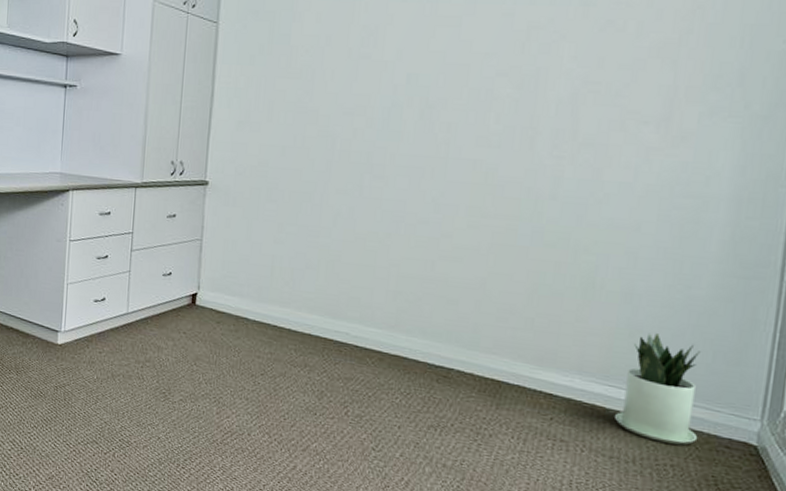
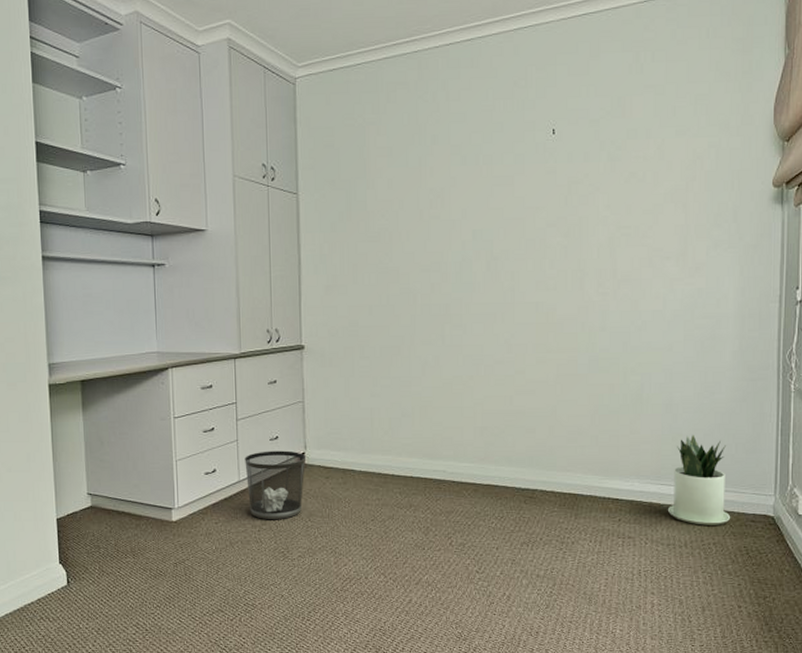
waste bin: none [134,286,199,359] -> present [245,450,307,520]

